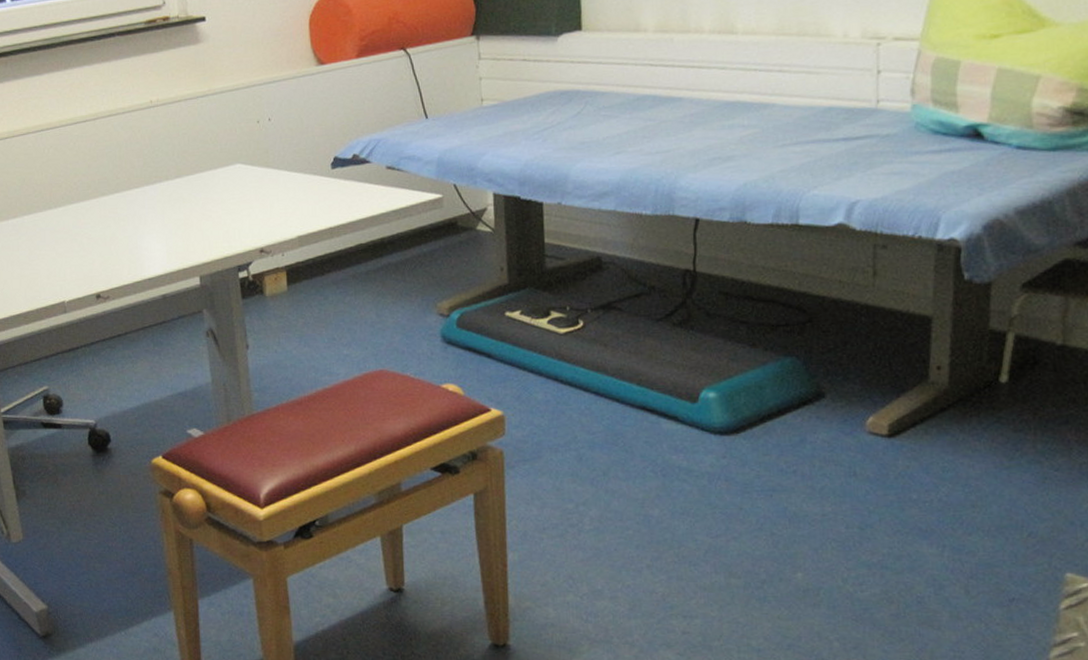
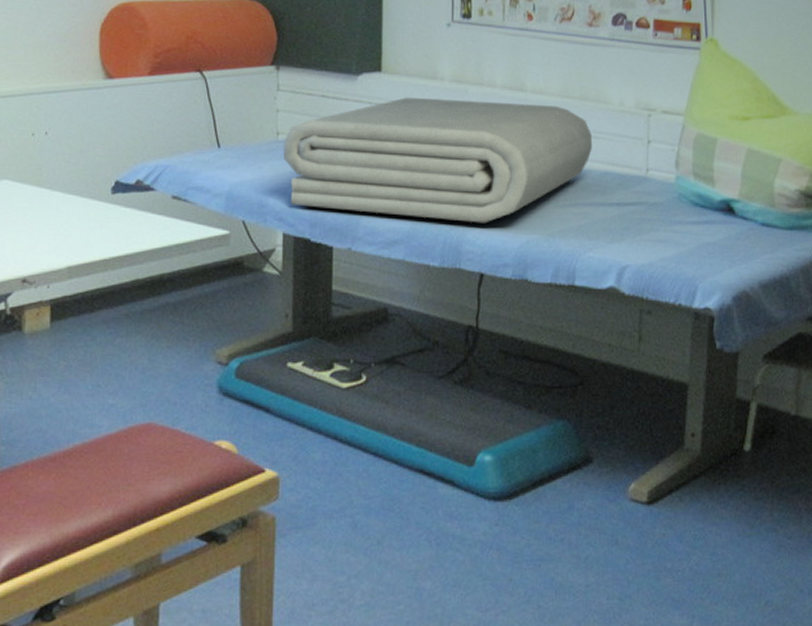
towel: none [488,44,814,170] -> present [283,97,593,223]

